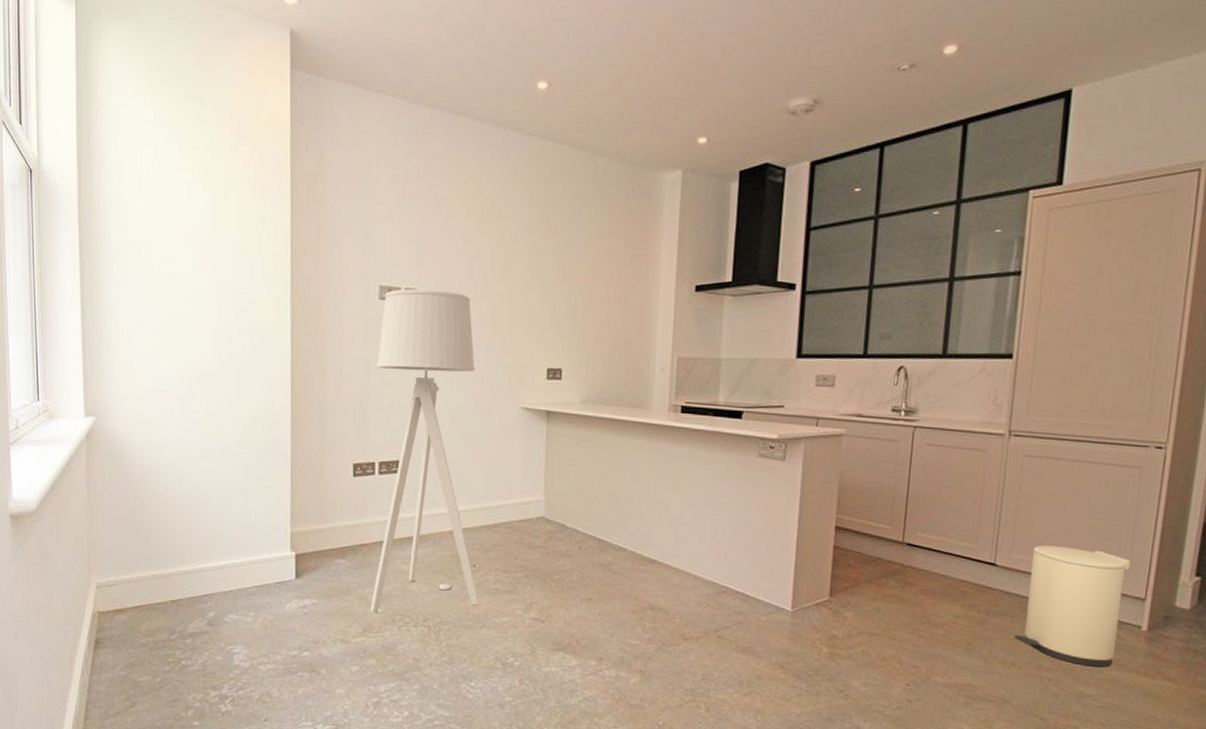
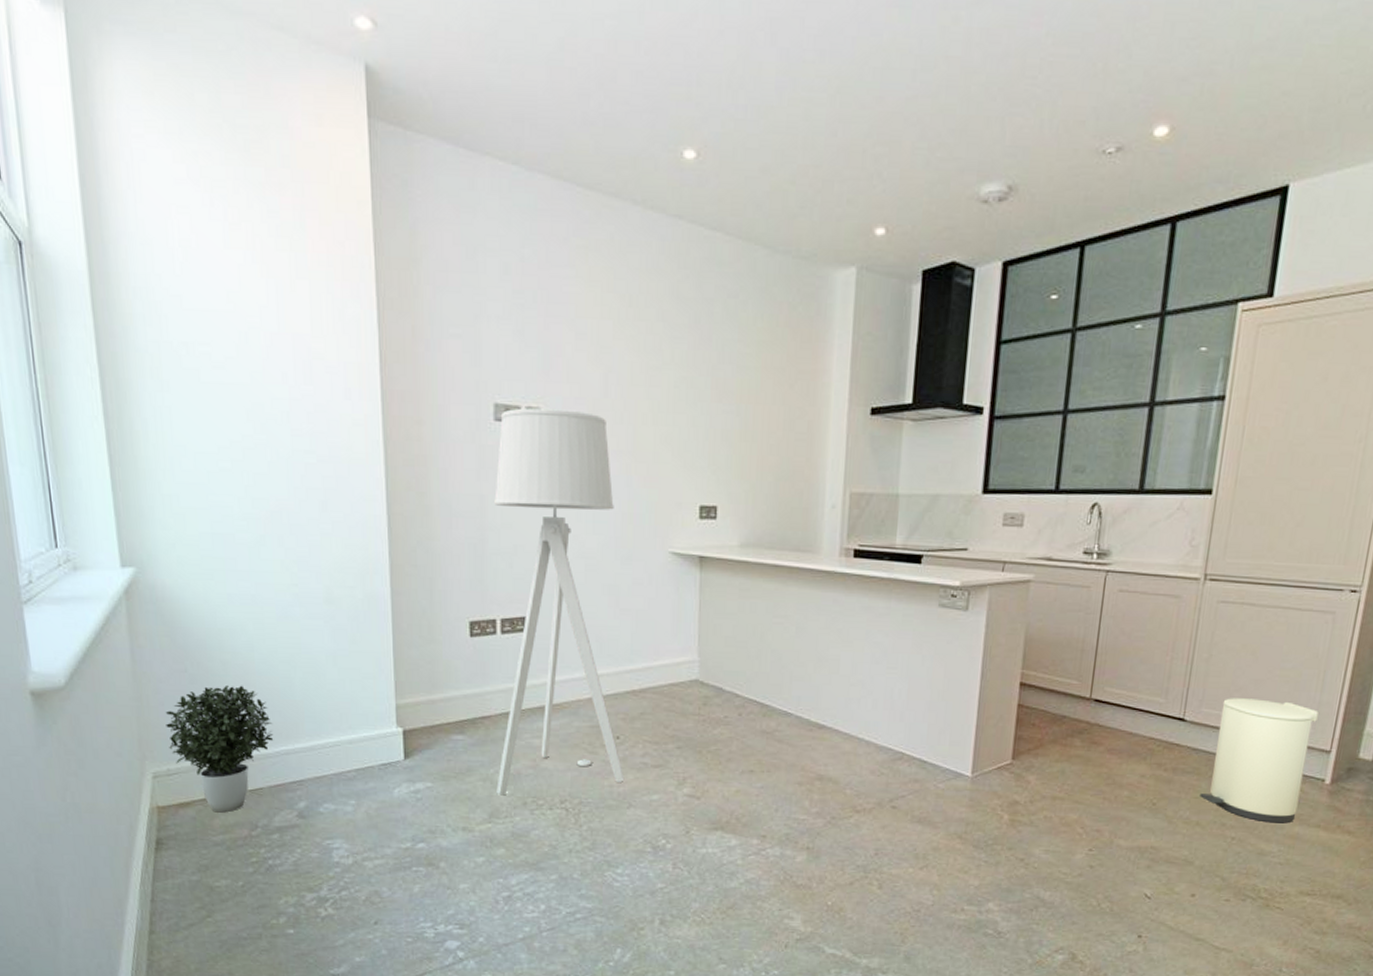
potted plant: none [109,512,192,619] -> present [166,684,274,813]

